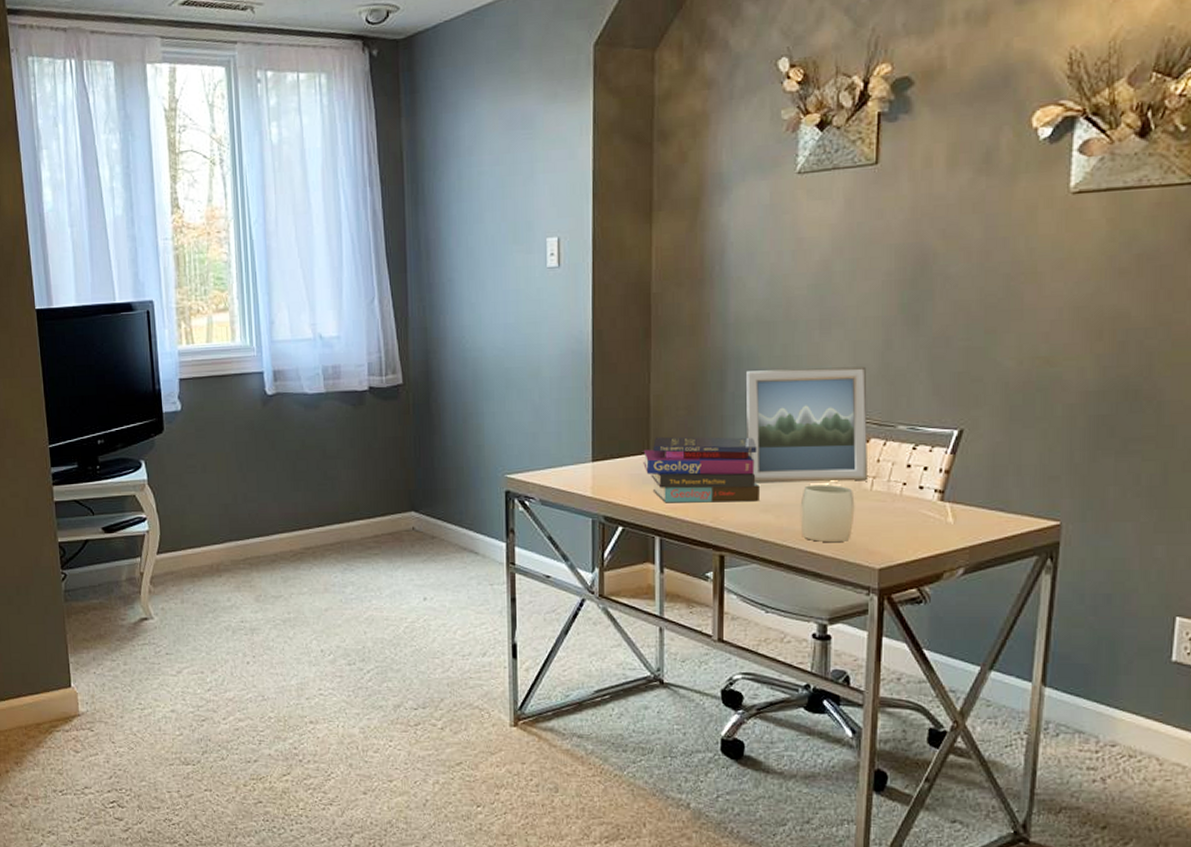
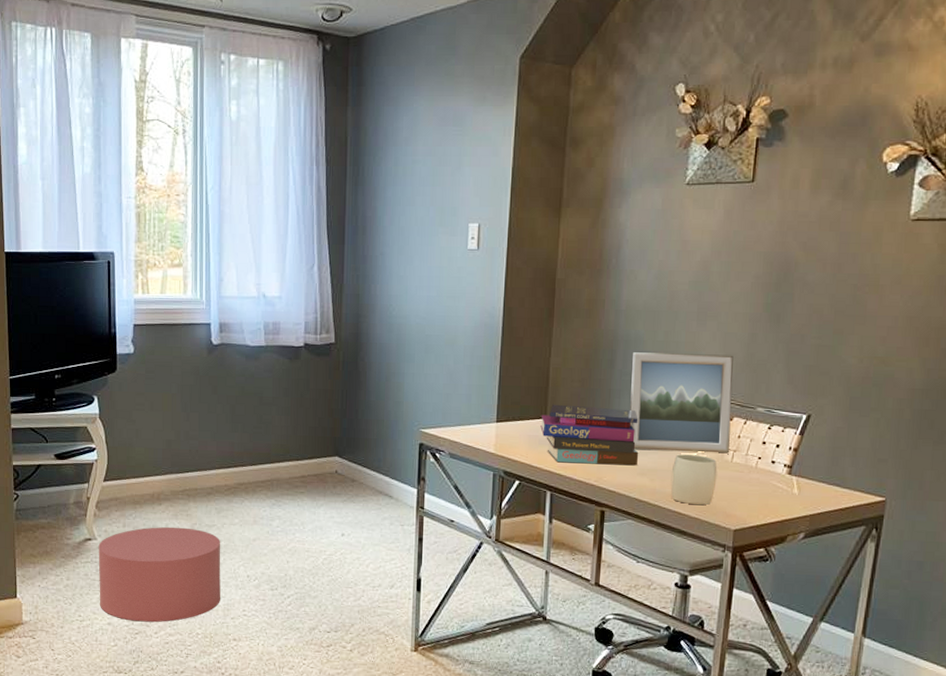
pouf: none [155,600,293,707] -> present [98,526,221,622]

